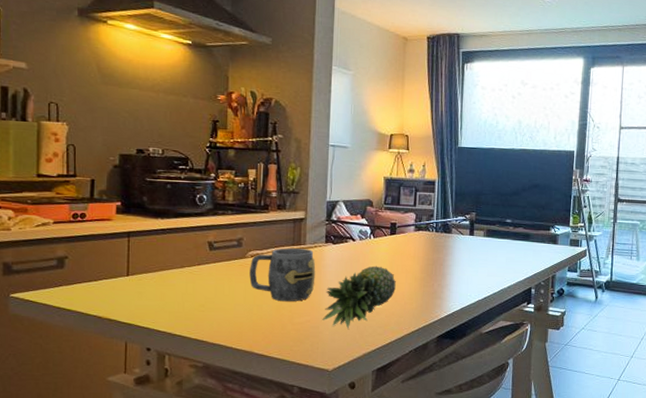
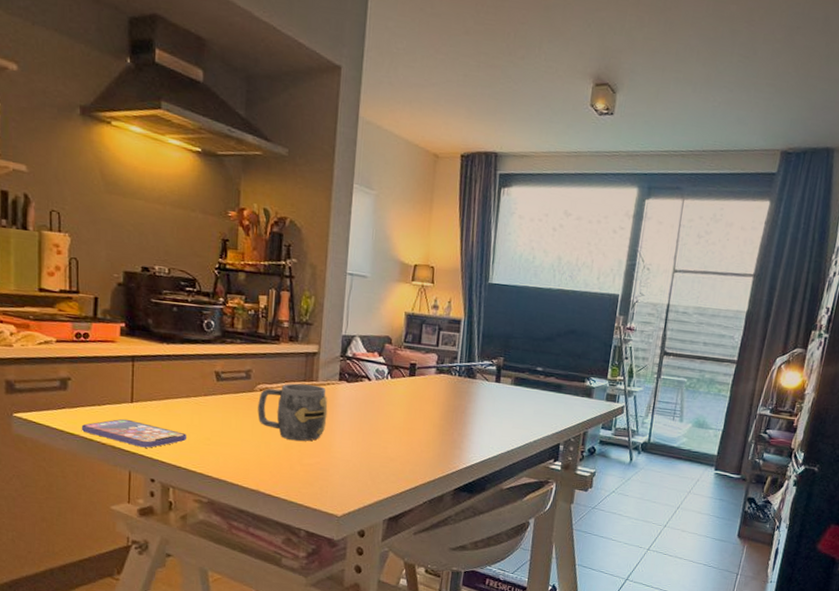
smartphone: none [78,292,181,318] -> present [81,419,186,448]
fruit: present [322,265,396,329] -> none [332,408,413,474]

